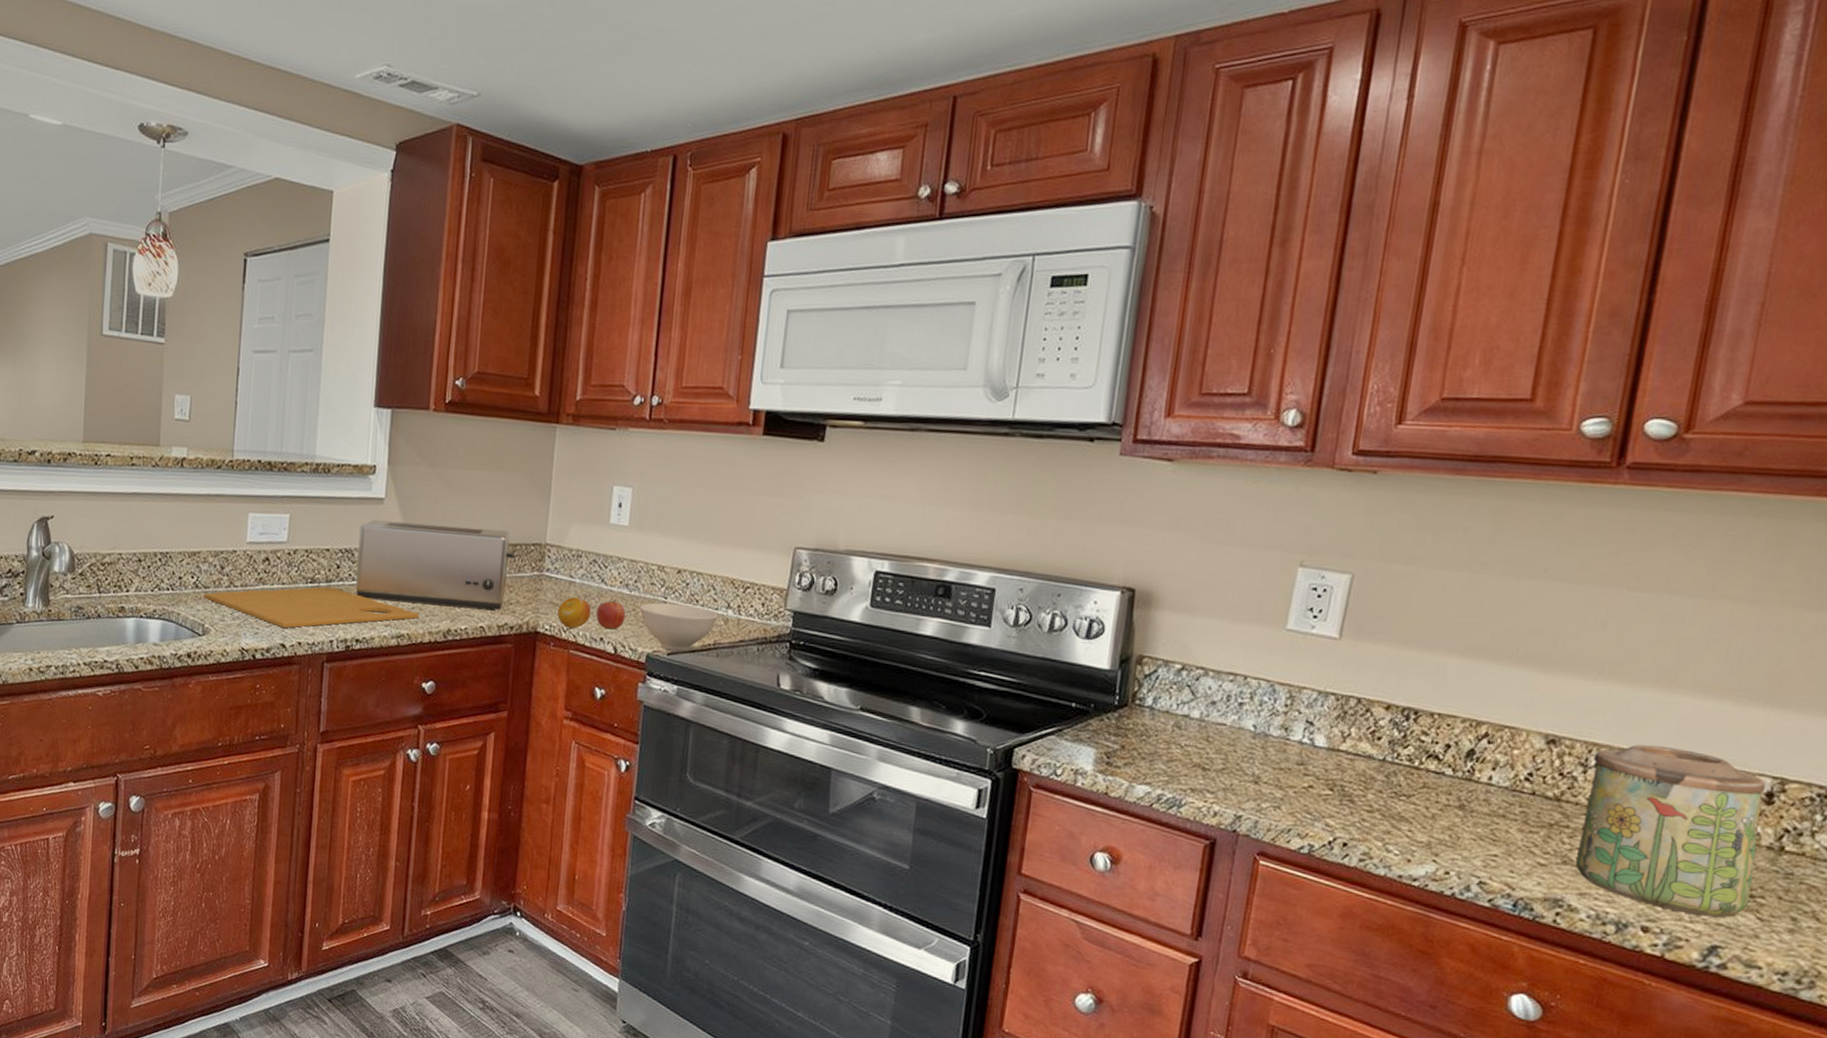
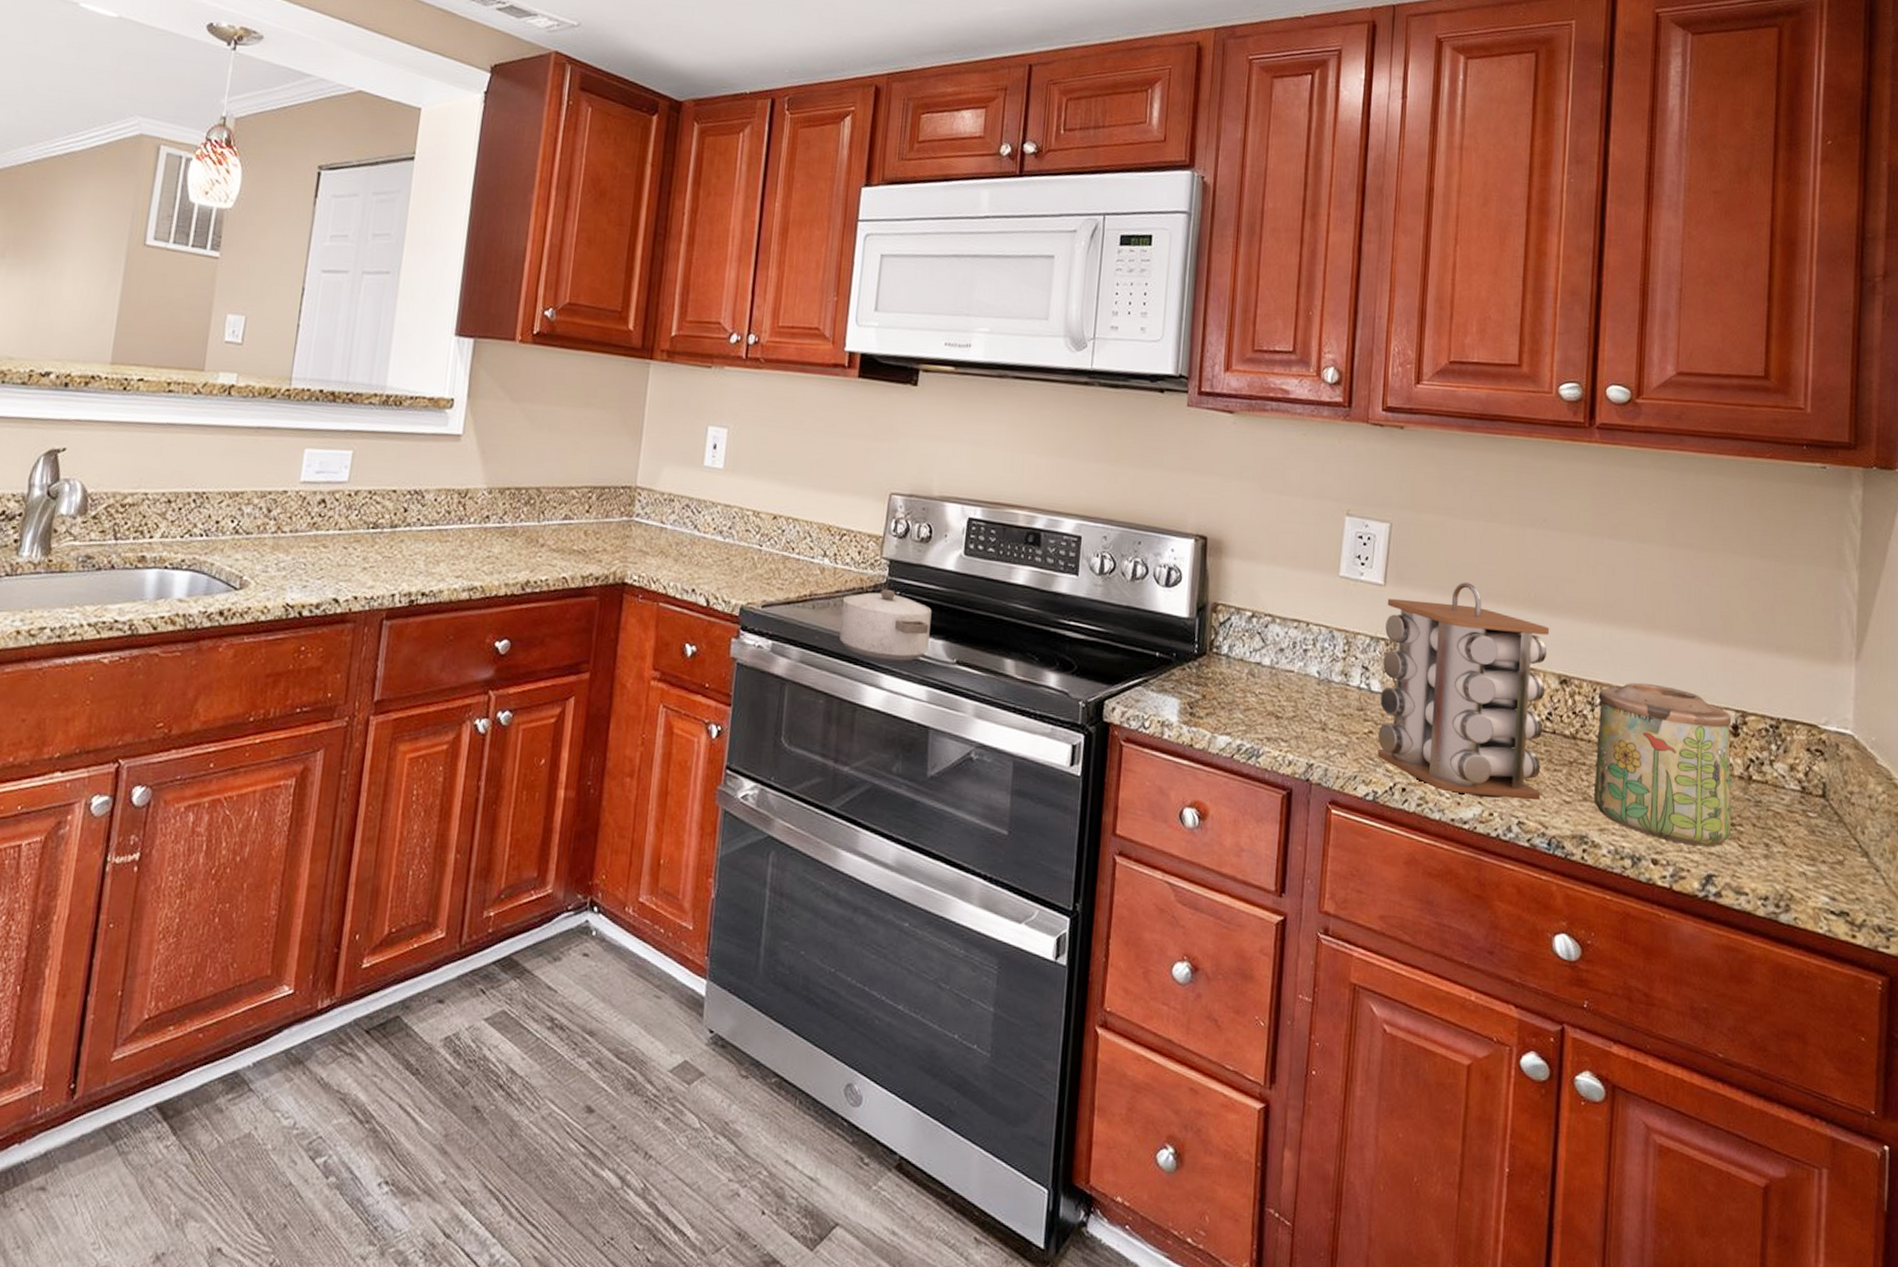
cutting board: present [203,586,420,629] -> none [244,532,496,581]
toaster: present [356,519,516,611] -> none [424,458,604,560]
fruit: present [557,596,591,629] -> none [647,544,683,579]
fruit: present [596,599,626,630] -> none [688,546,720,580]
bowl: present [640,603,718,652] -> none [734,550,814,604]
cooking pot: none [743,639,836,707] -> present [840,589,932,661]
spice rack: none [1317,636,1540,861] -> present [1377,582,1550,800]

